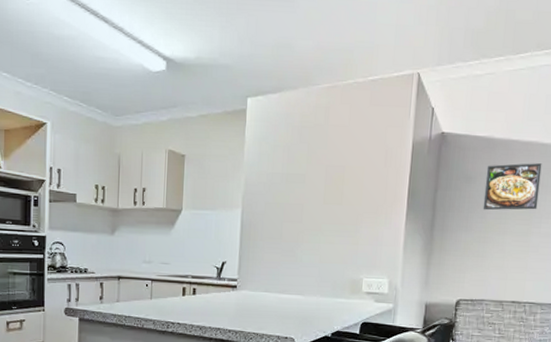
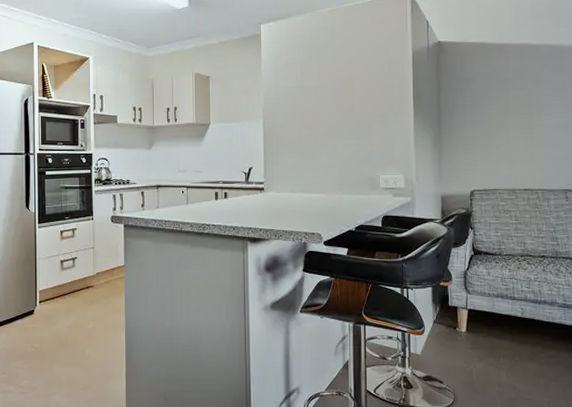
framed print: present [483,163,542,211] -> none [484,62,537,107]

